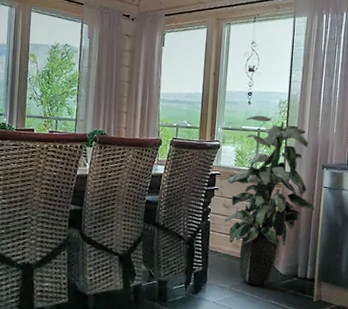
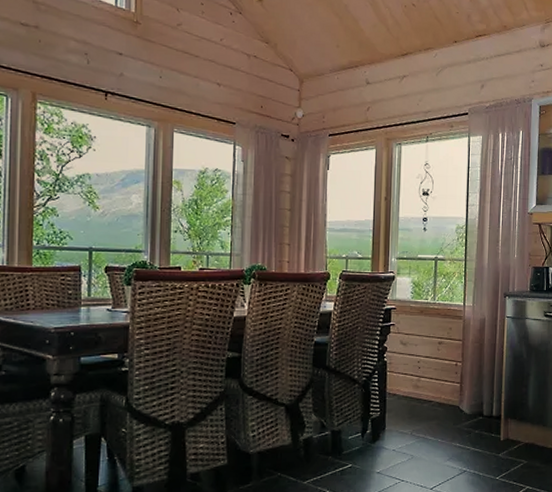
indoor plant: present [223,115,315,286] -> none [401,242,498,428]

